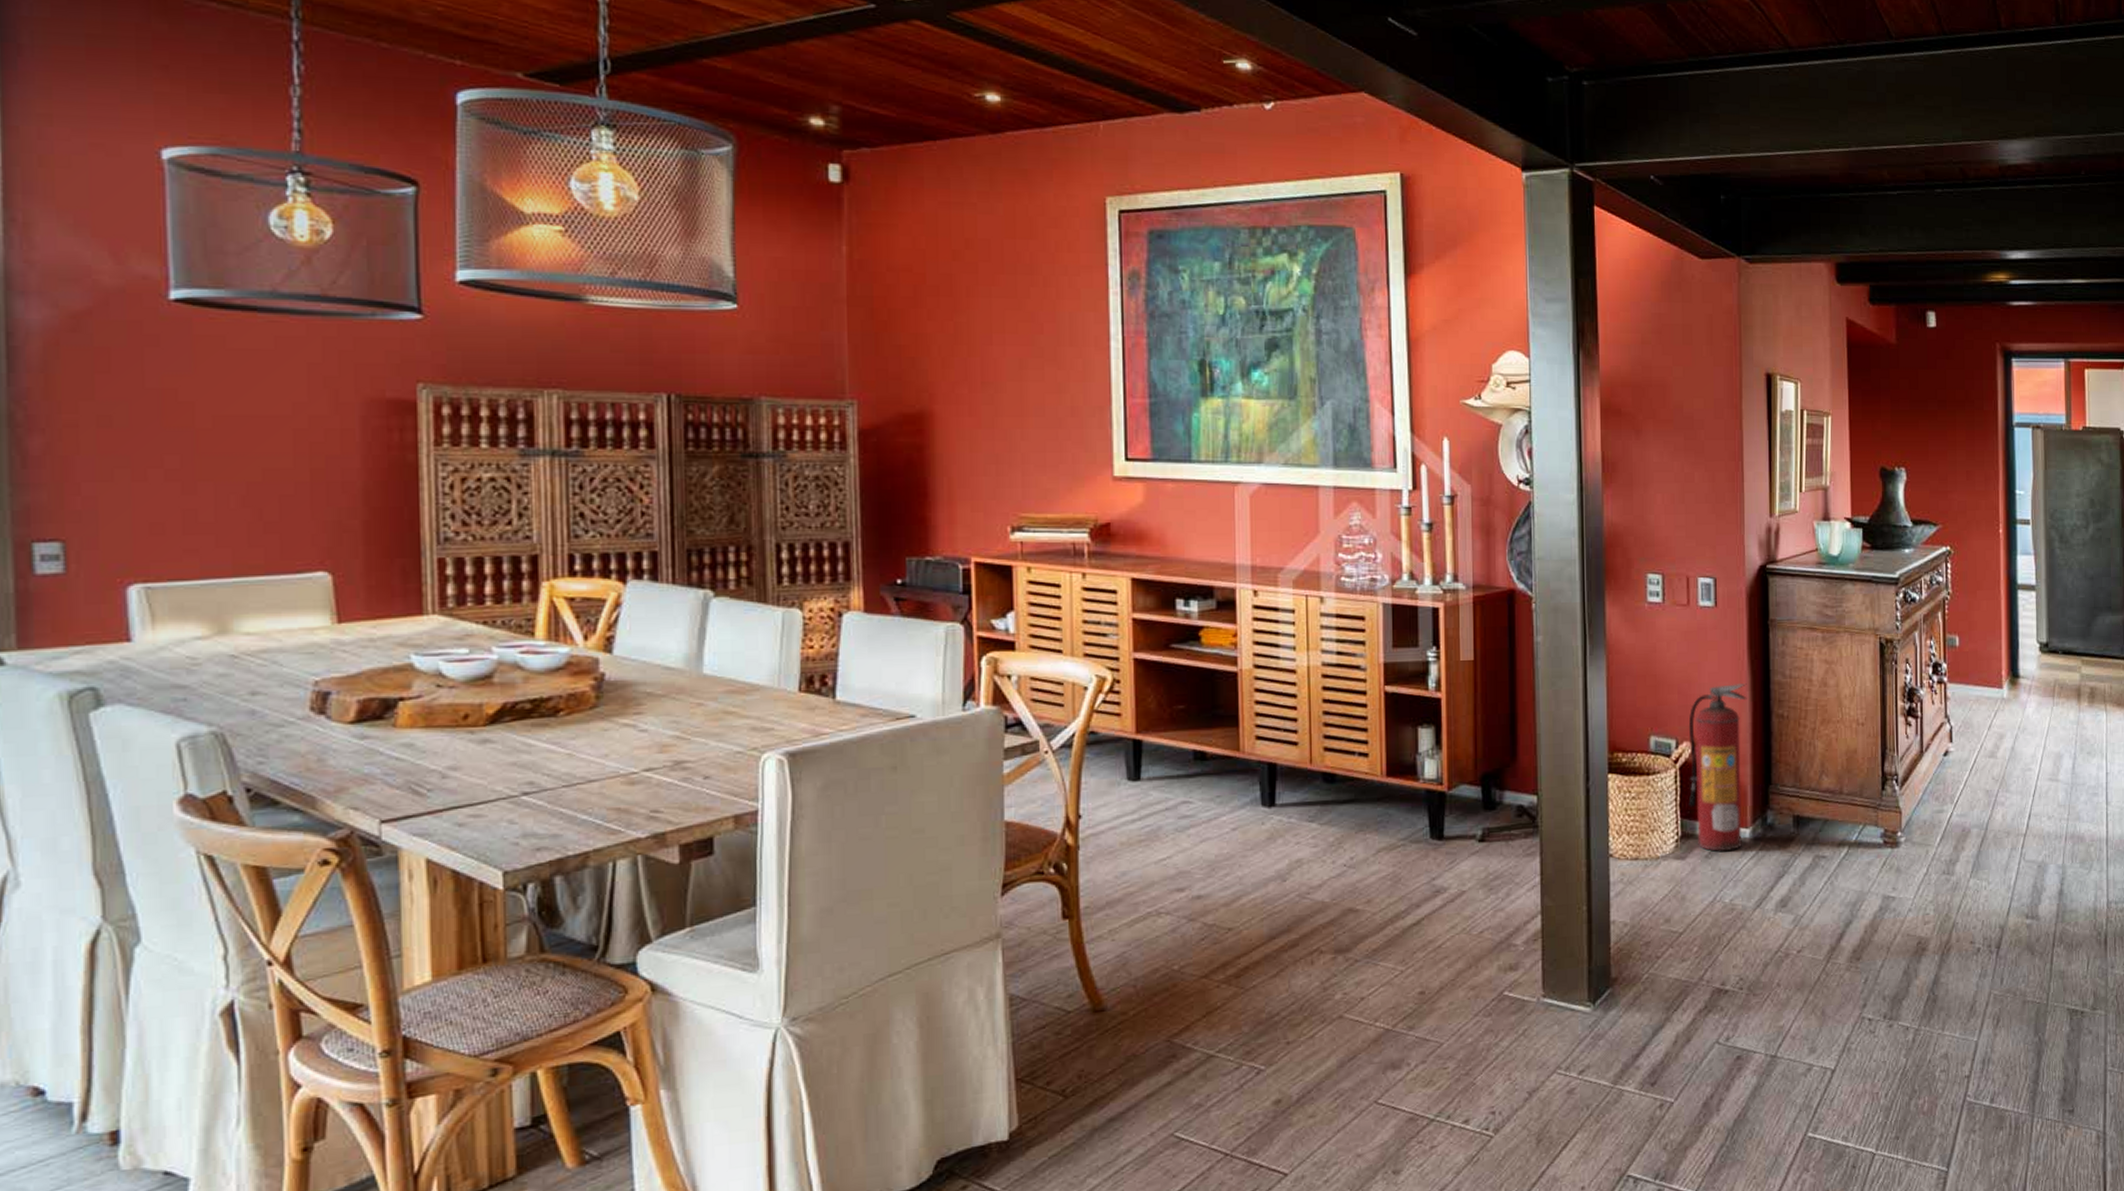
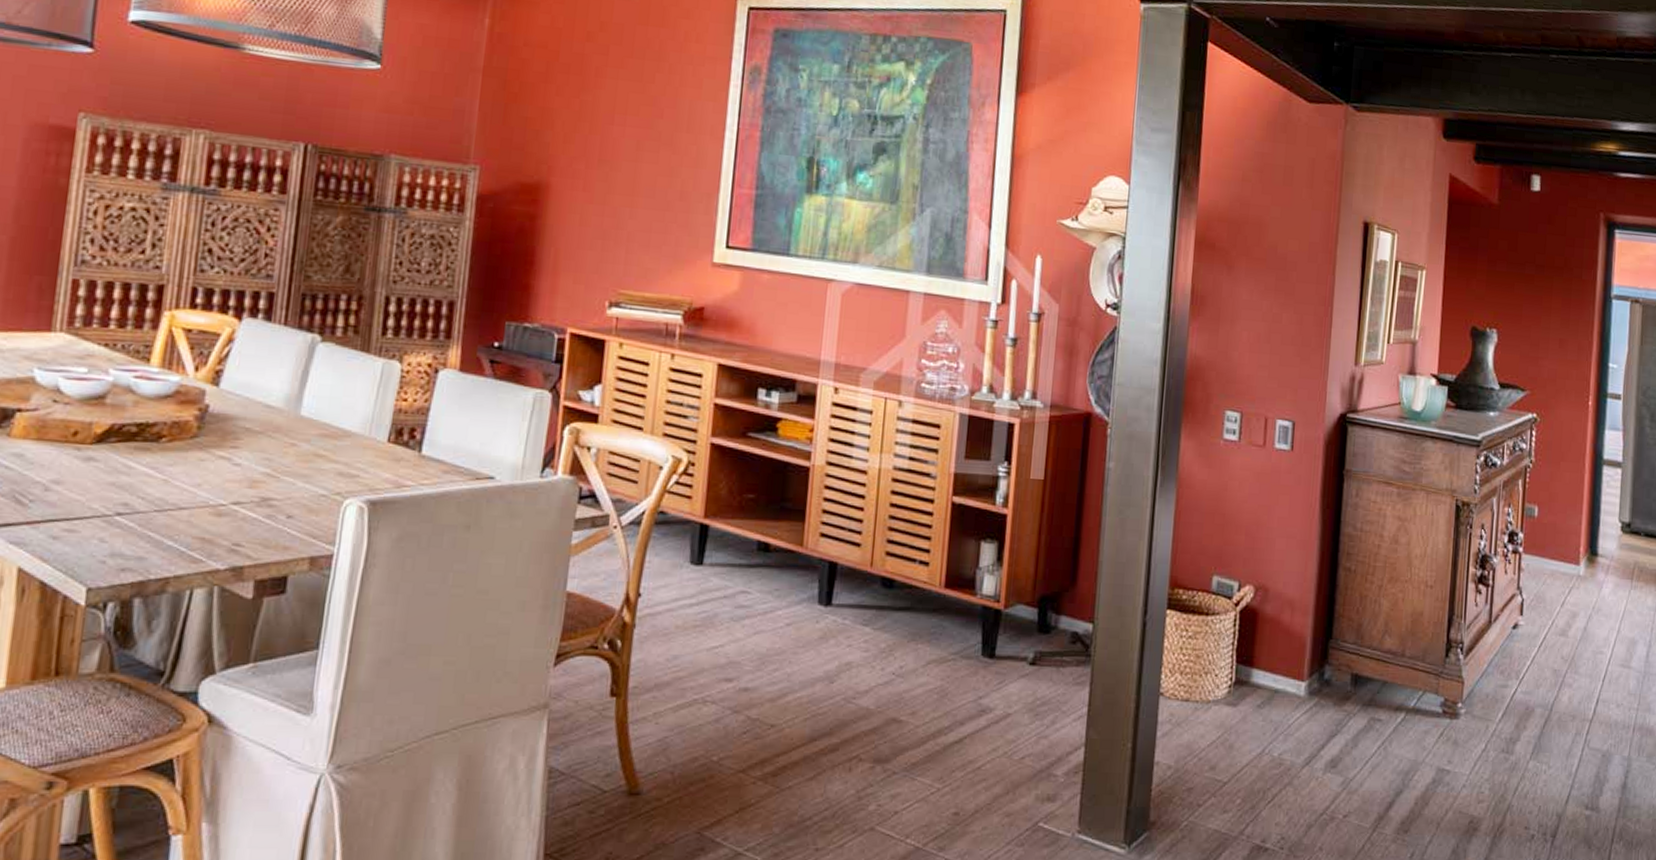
fire extinguisher: present [1688,682,1747,852] -> none [1245,530,1316,704]

